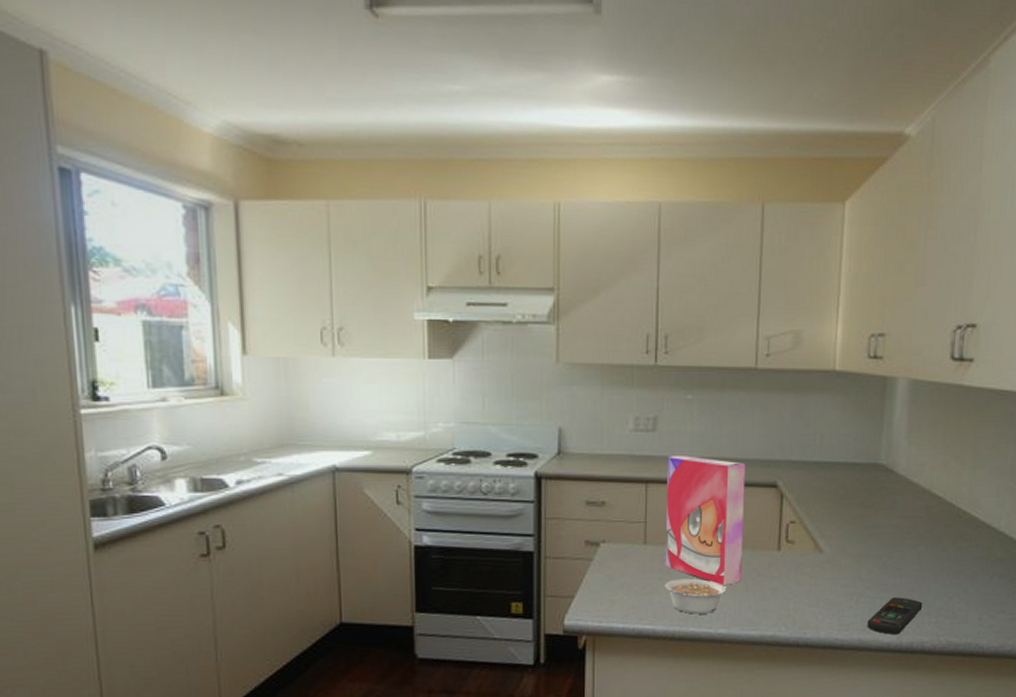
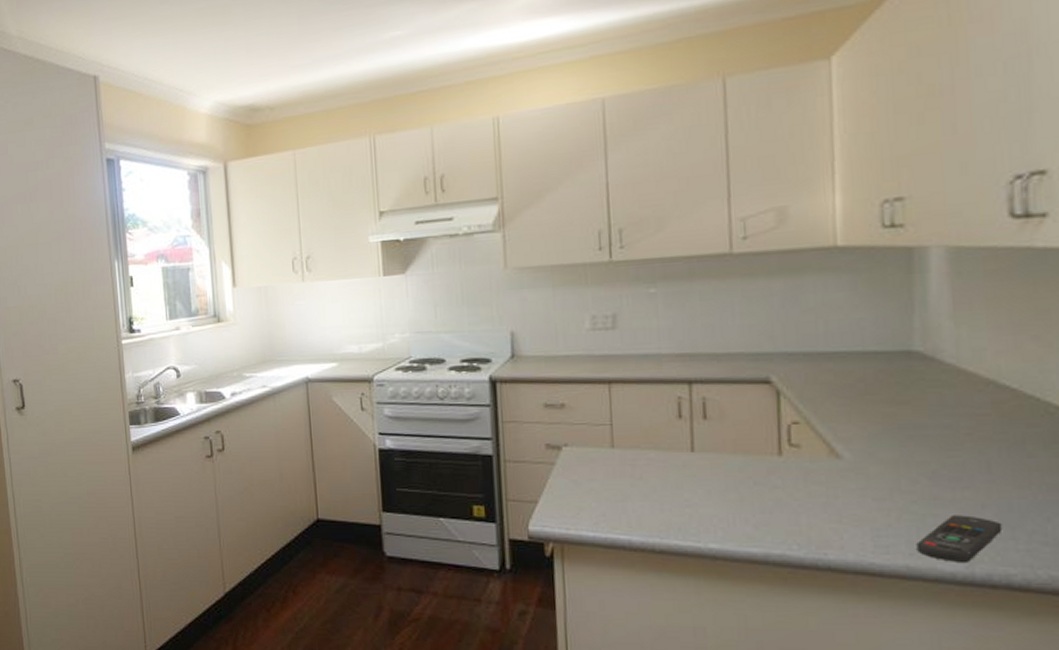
cereal box: present [665,456,746,585] -> none [631,352,734,494]
legume: present [665,578,727,614] -> none [638,485,716,525]

